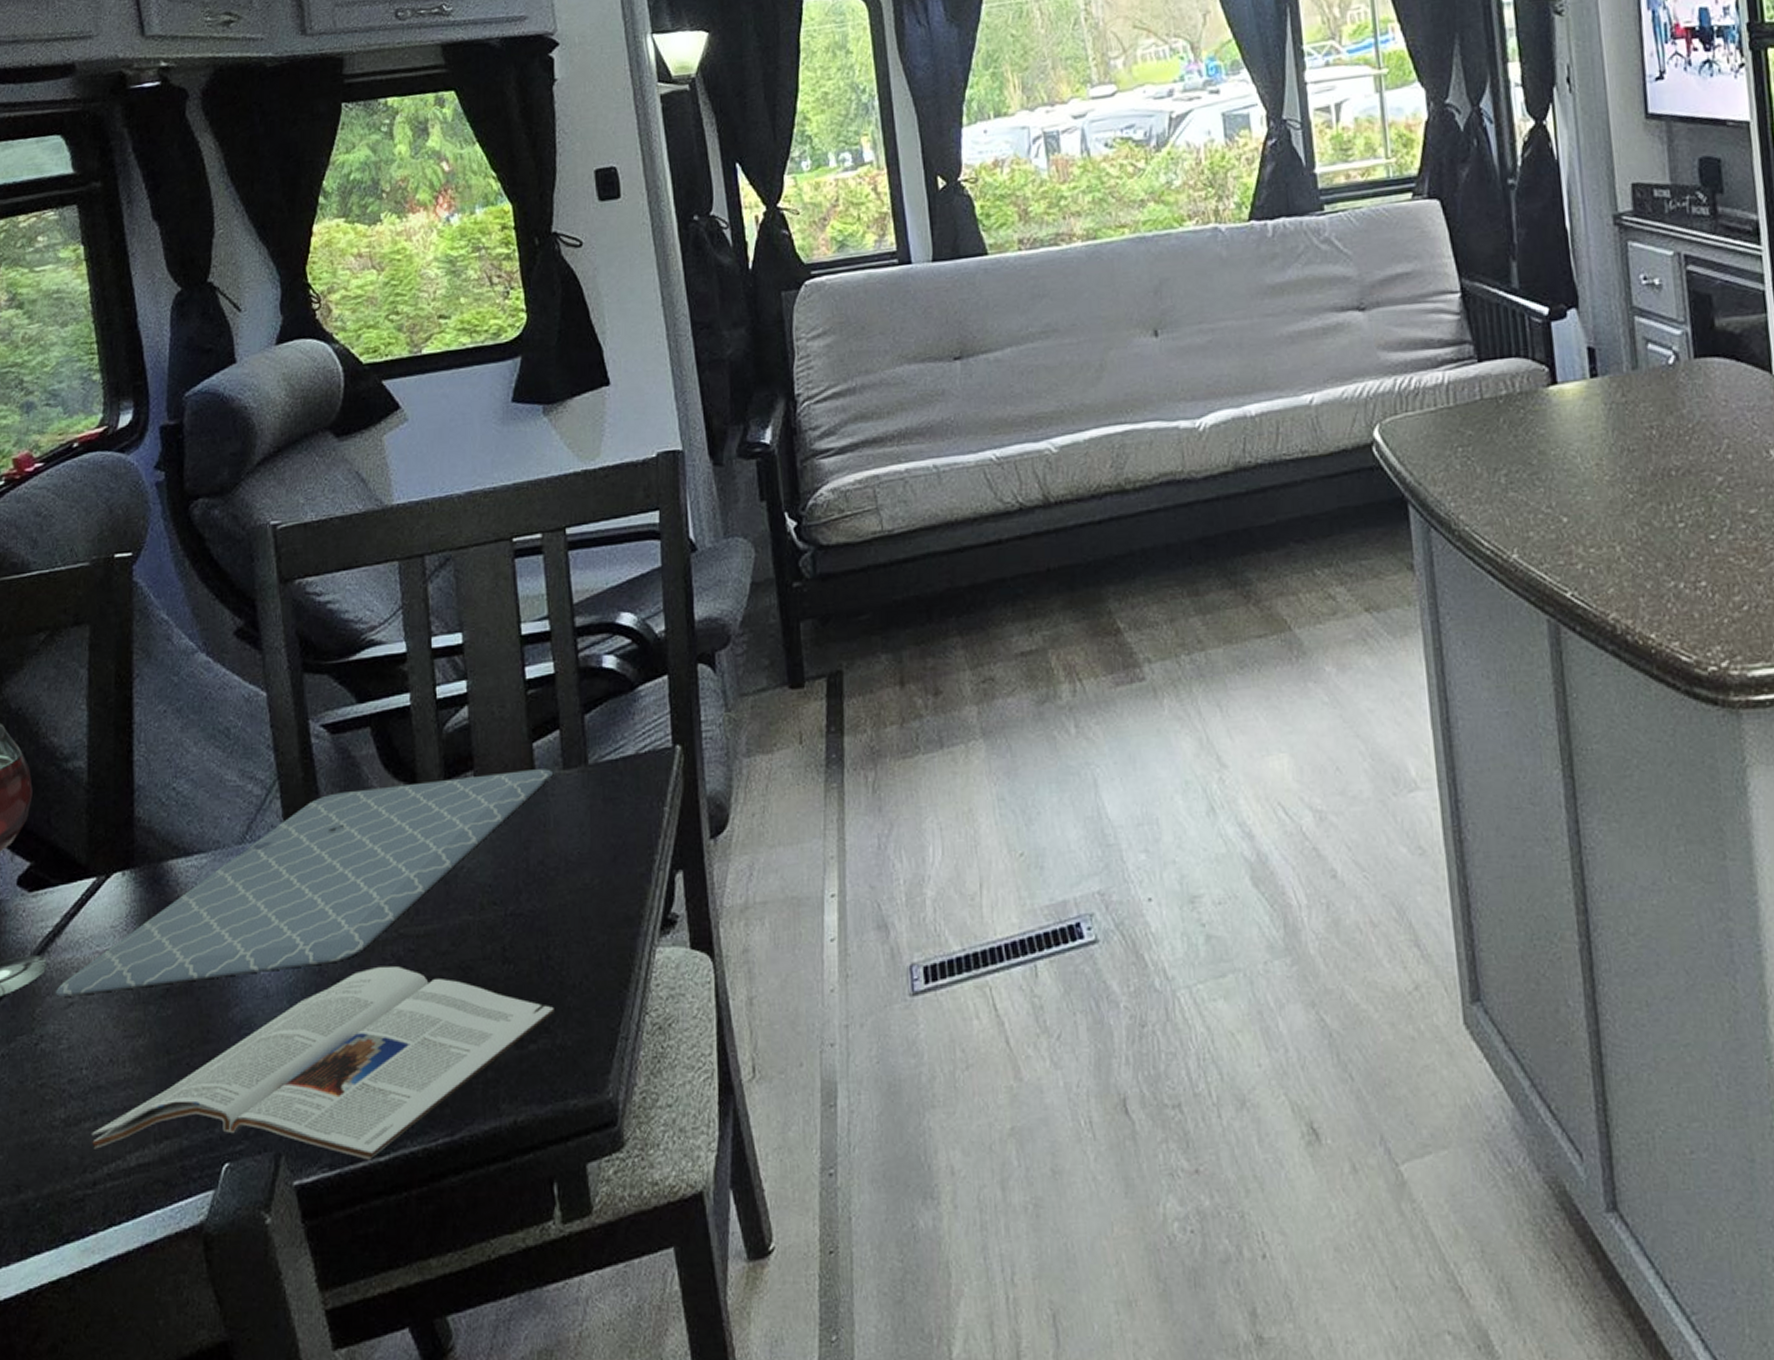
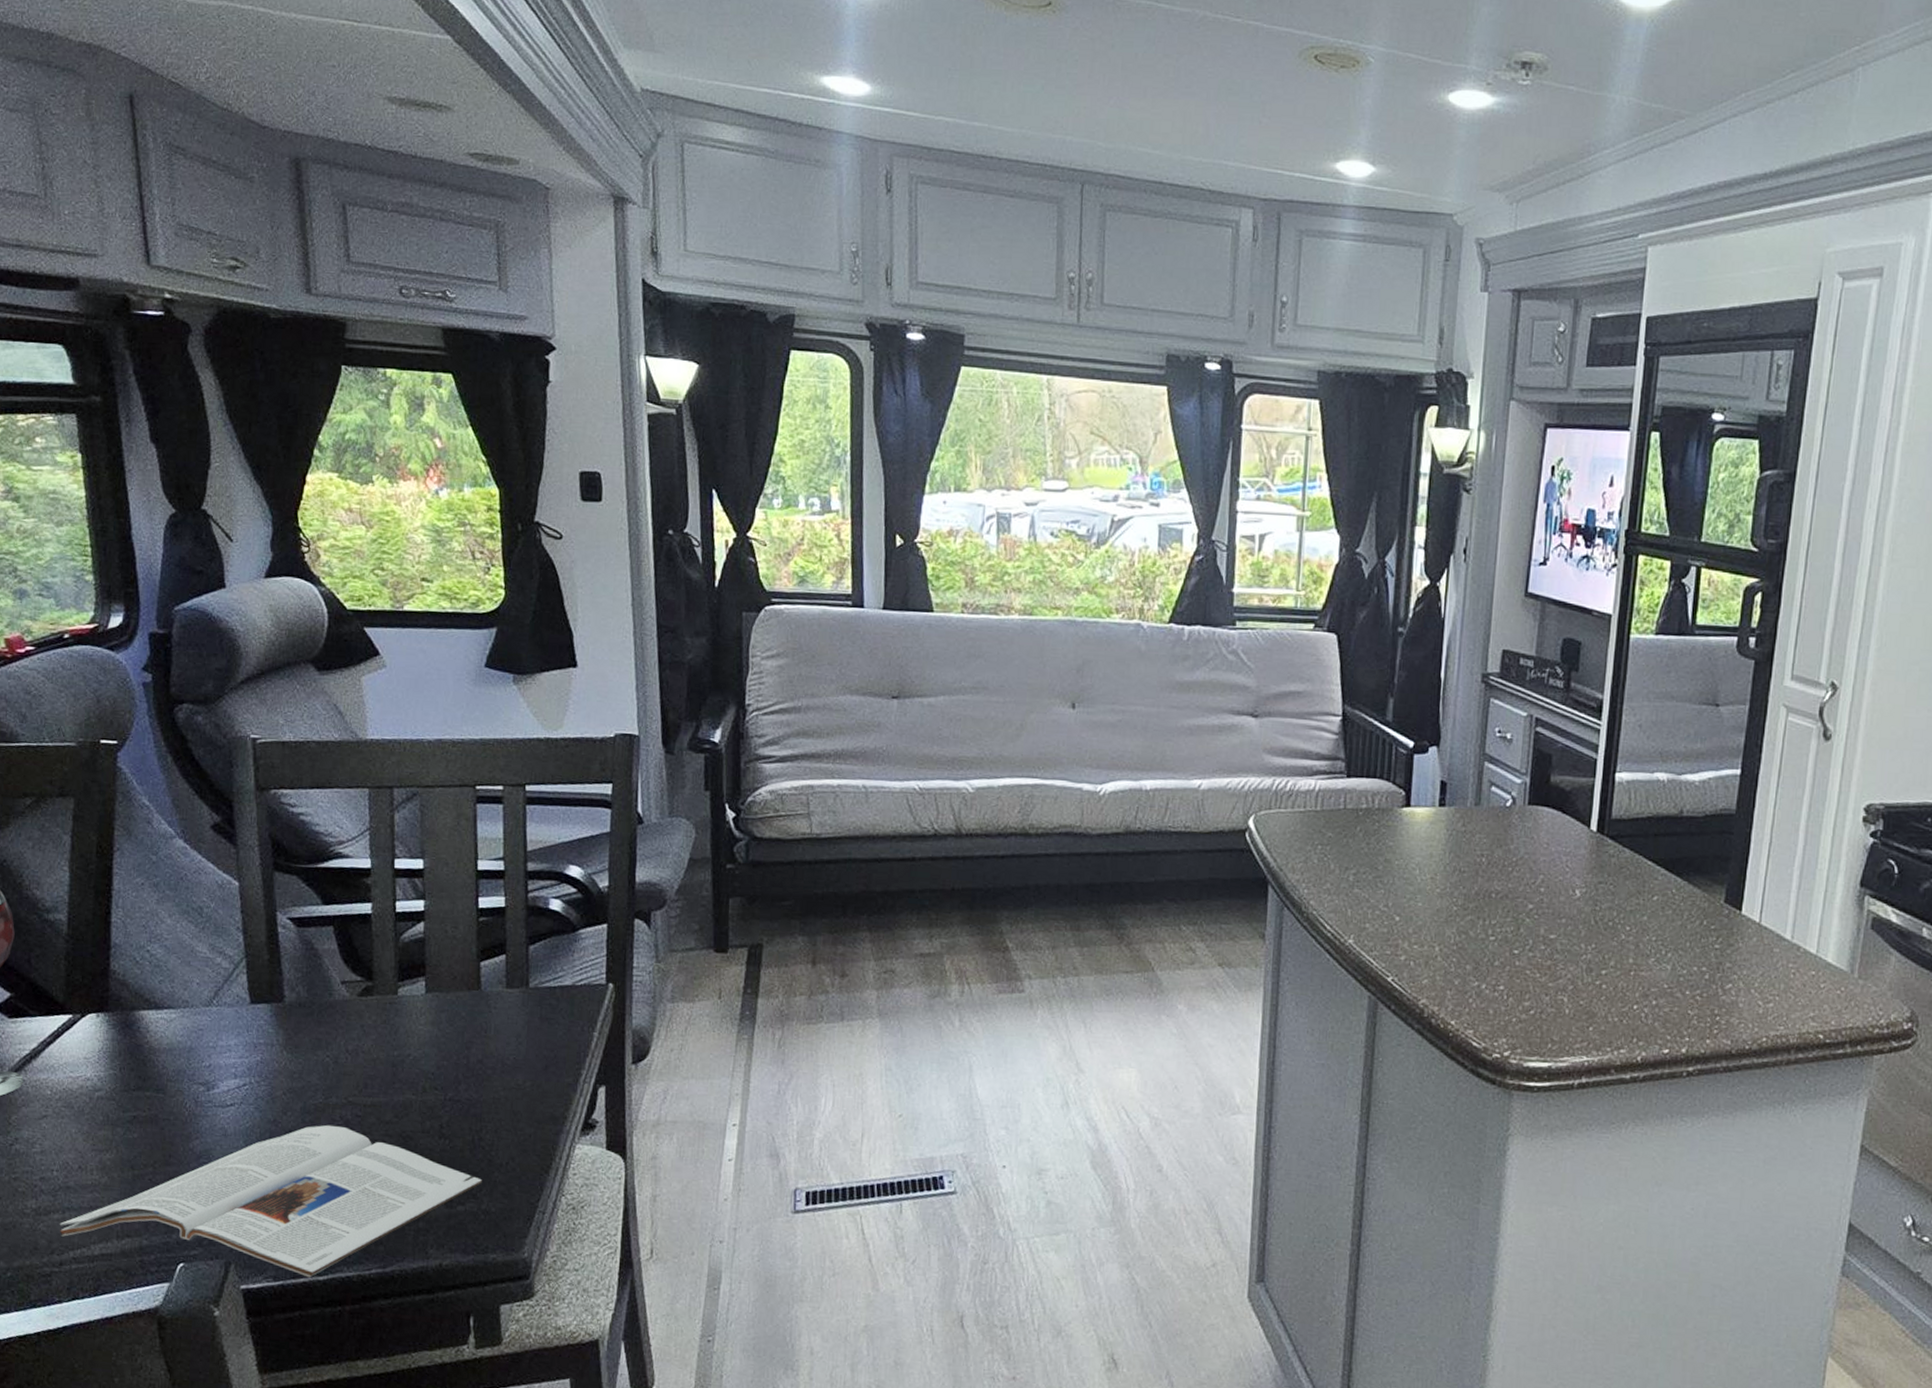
placemat: present [56,769,553,997] -> none [31,976,496,1117]

